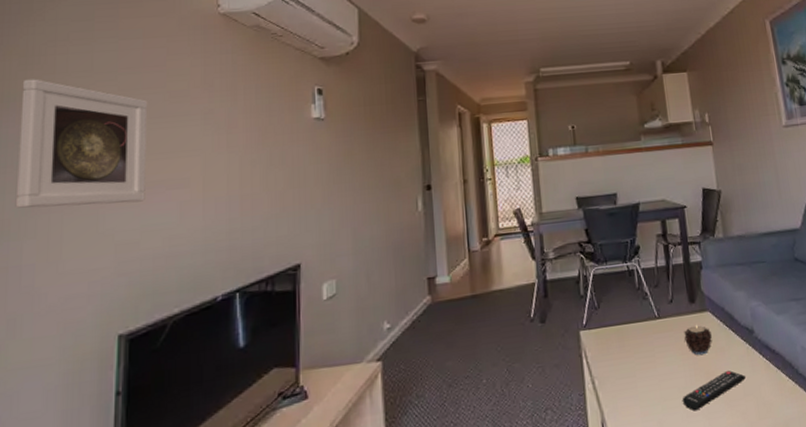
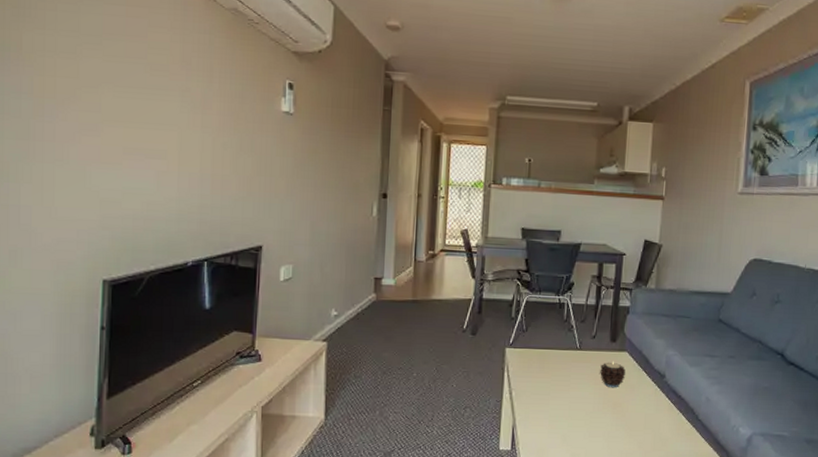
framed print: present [15,78,148,208] -> none [13,31,130,166]
remote control: present [682,370,746,411] -> none [587,404,648,433]

